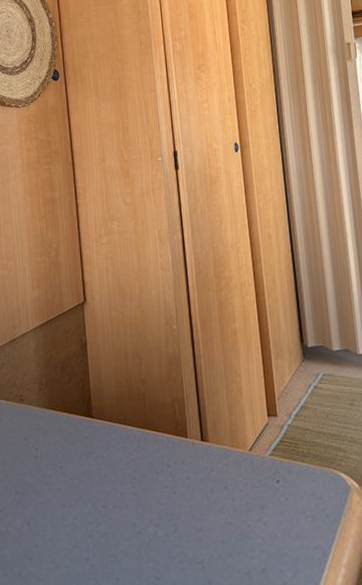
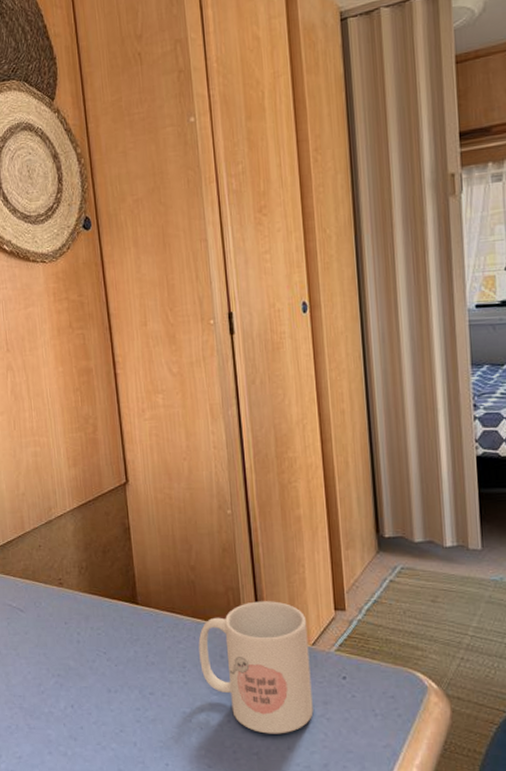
mug: none [147,410,252,542] -> present [198,601,314,734]

